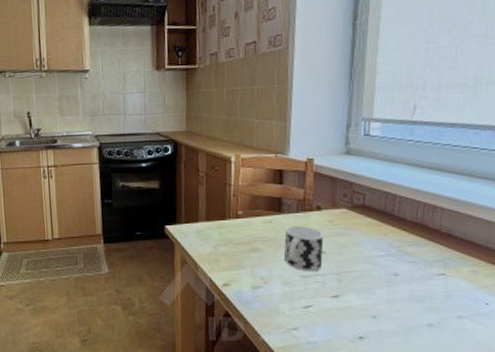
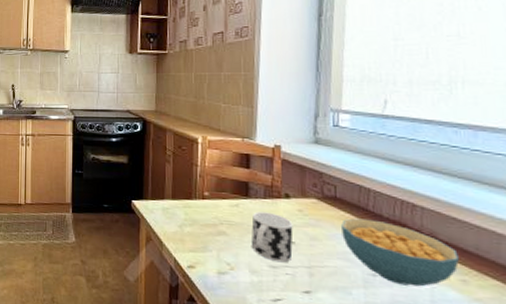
cereal bowl: none [369,224,471,281] -> present [341,218,459,287]

